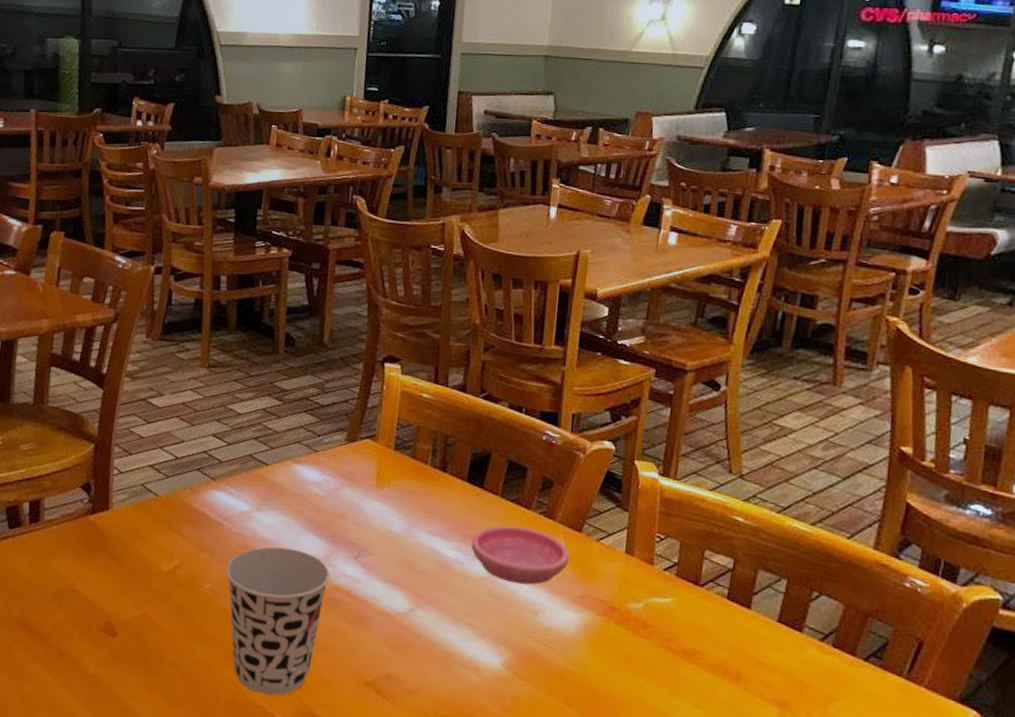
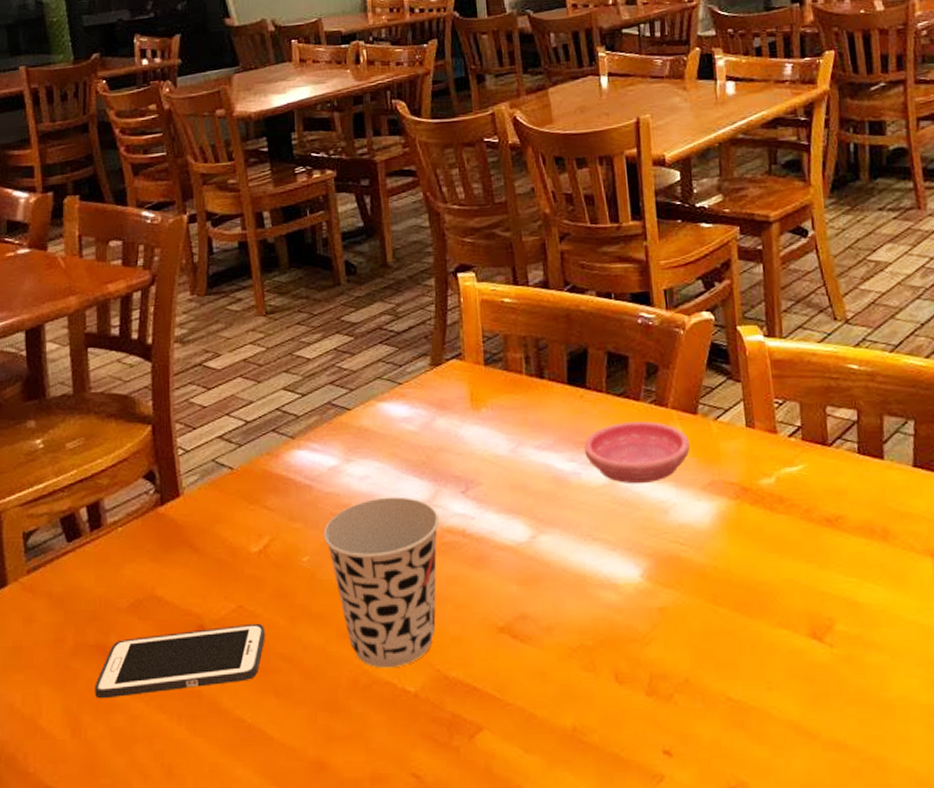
cell phone: none [12,620,163,678] -> present [95,623,265,699]

